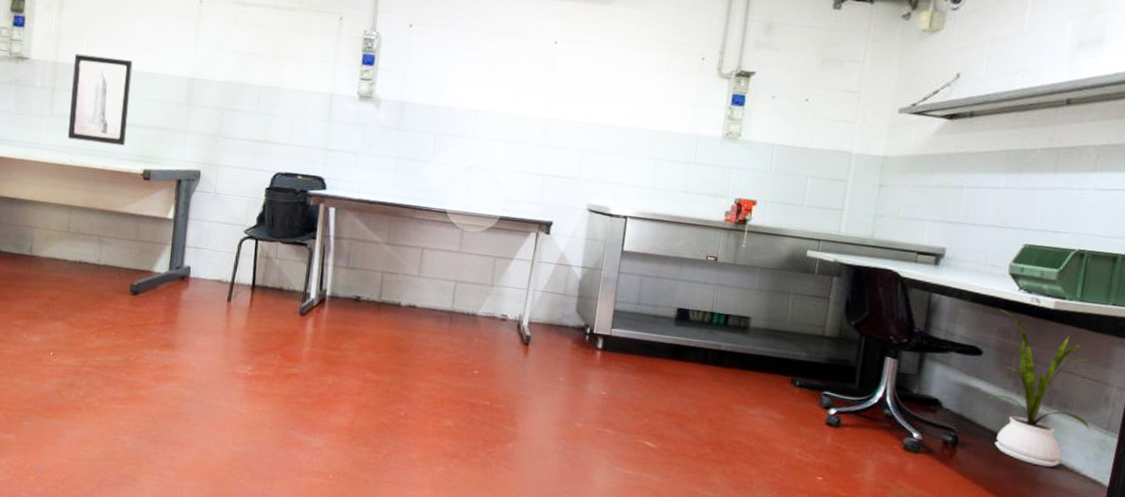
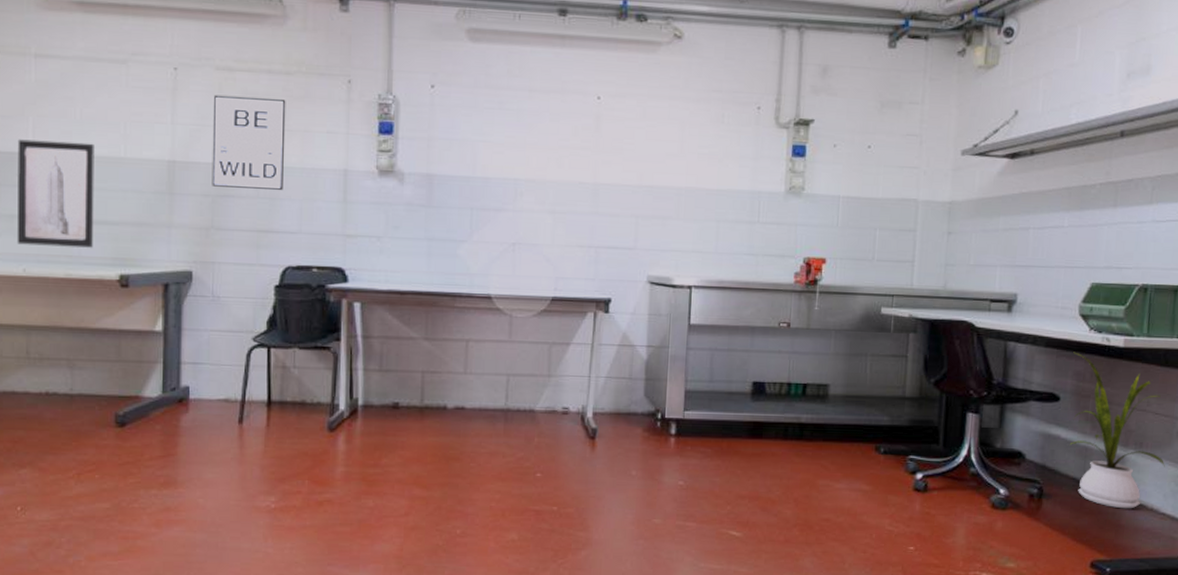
wall art: none [222,24,288,108] -> present [212,94,286,190]

